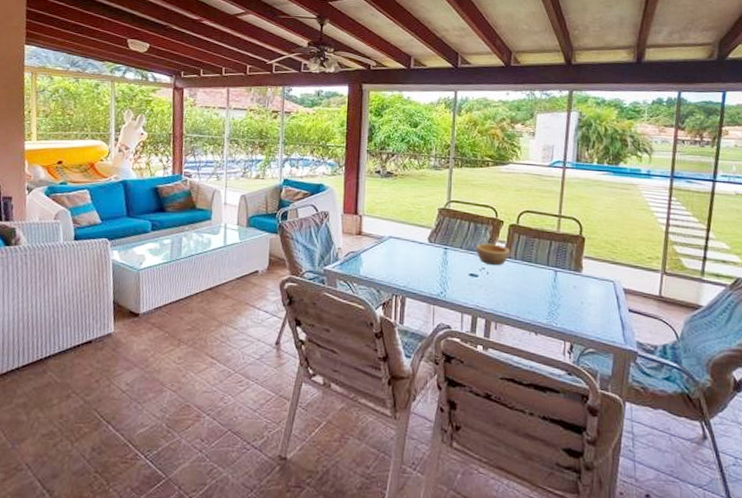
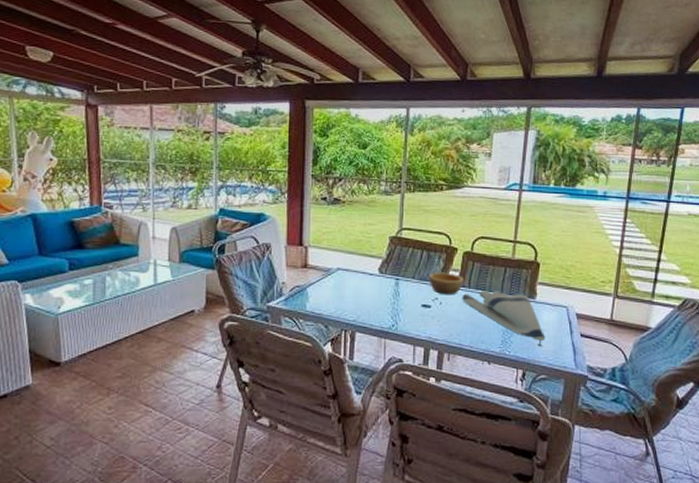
towel: none [508,261,593,319] -> present [462,289,546,346]

